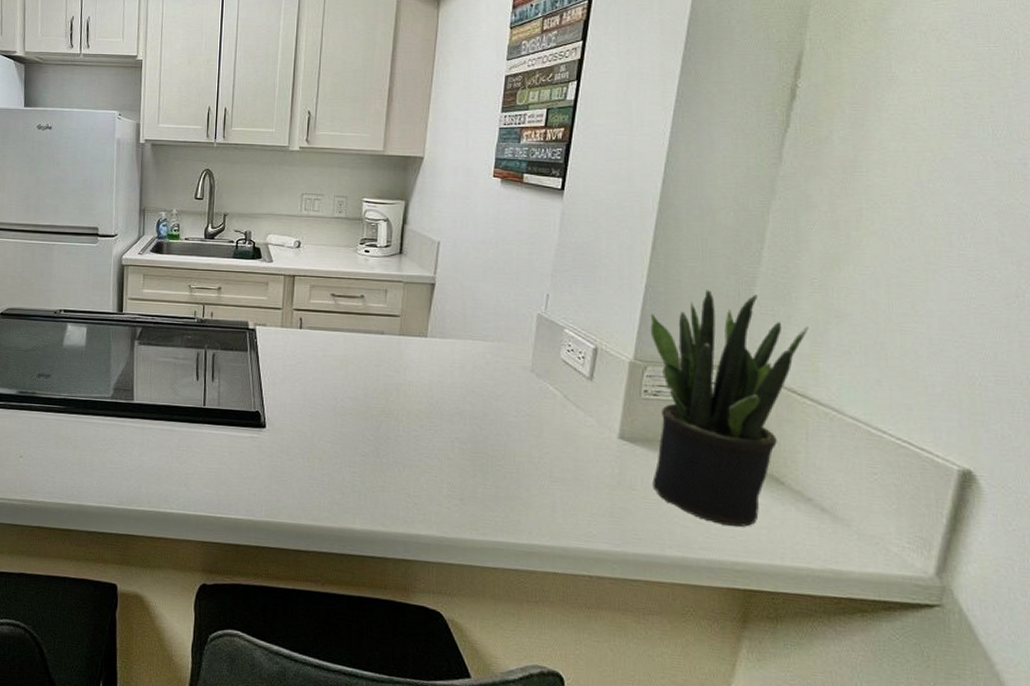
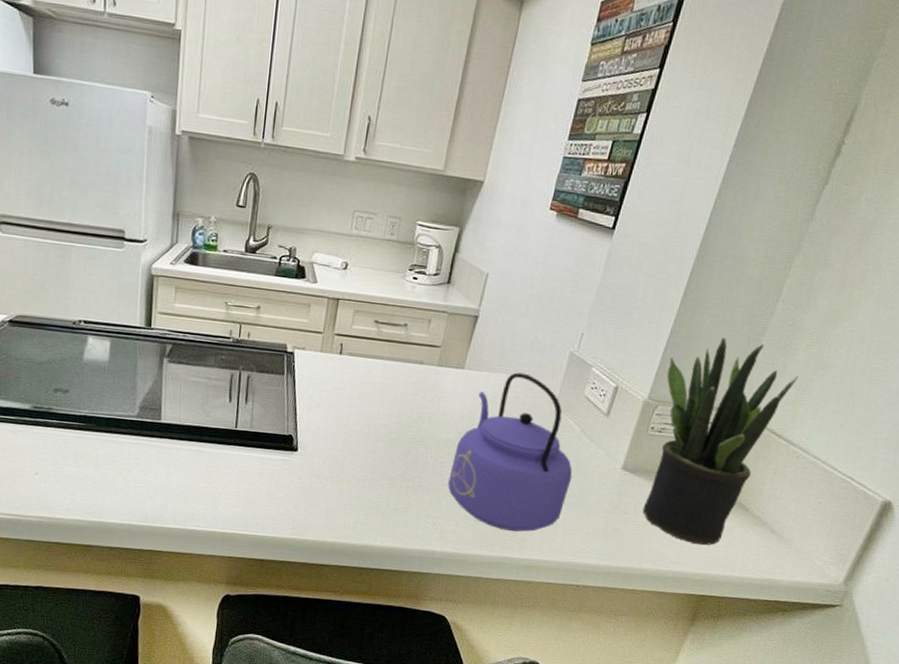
kettle: none [425,338,563,513] -> present [448,372,573,532]

